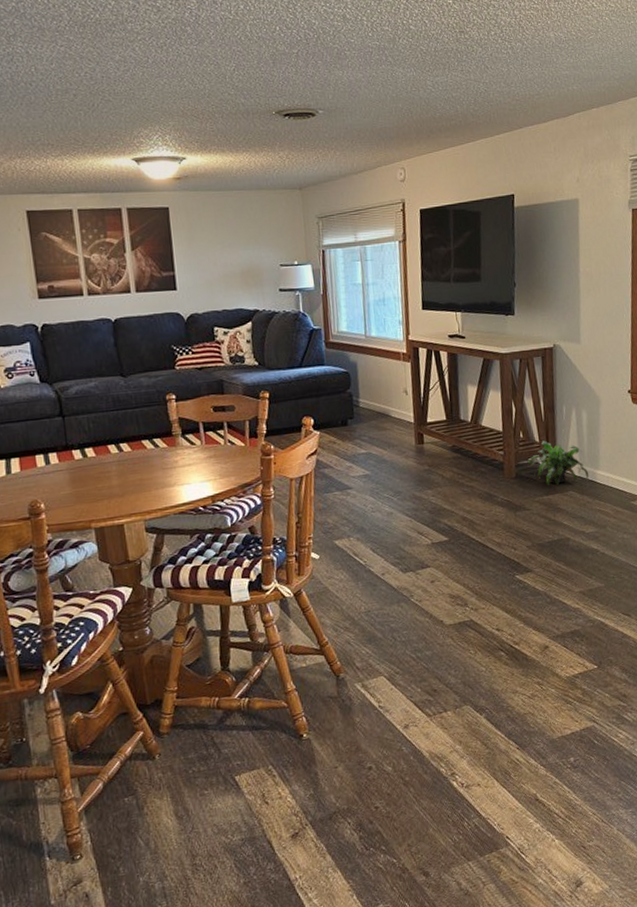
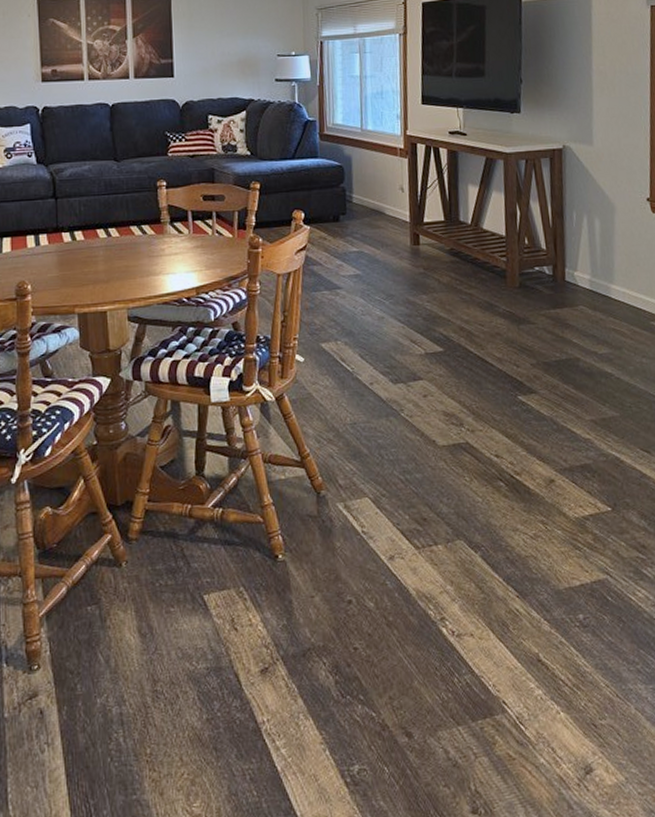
potted plant: present [528,440,589,485] -> none [533,248,603,298]

